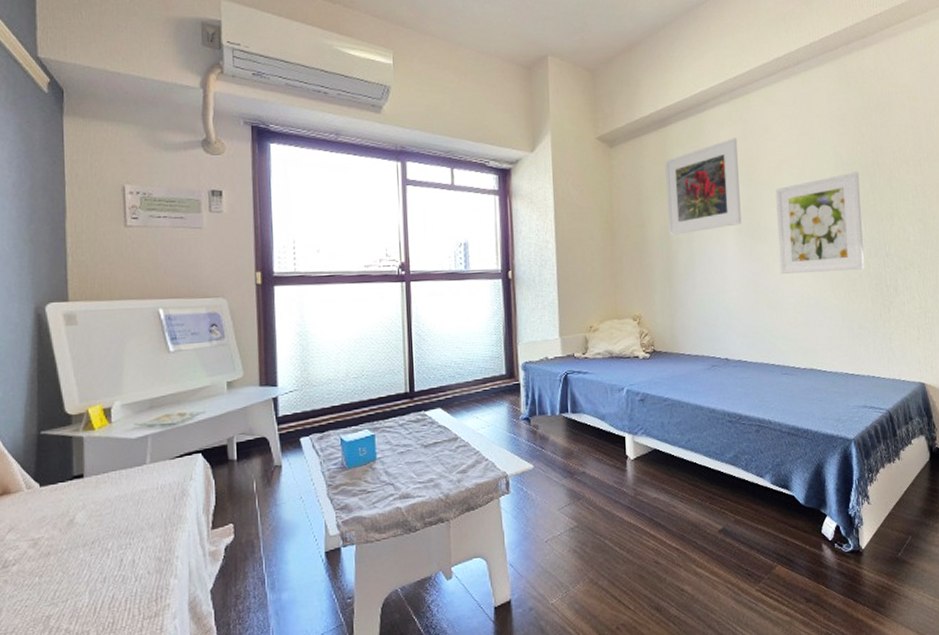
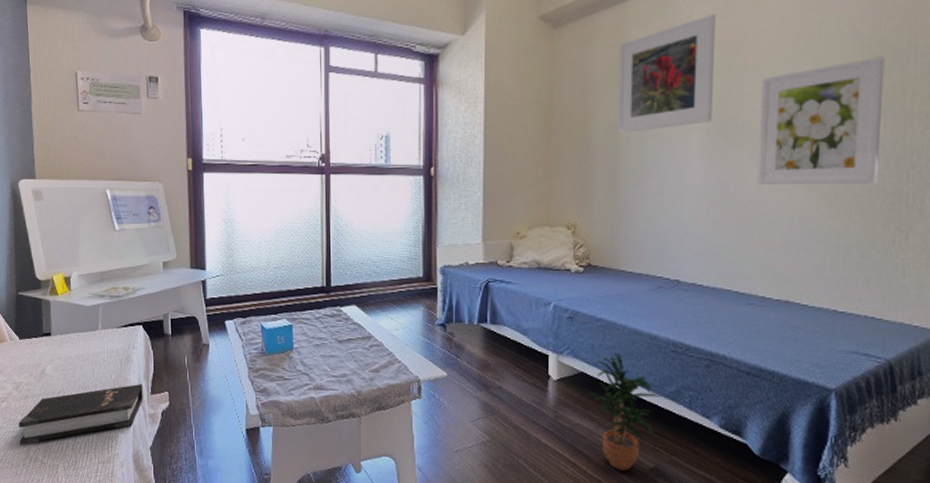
hardback book: none [35,519,202,615] -> present [19,384,143,445]
potted plant: none [663,428,722,536] -> present [590,353,660,471]

